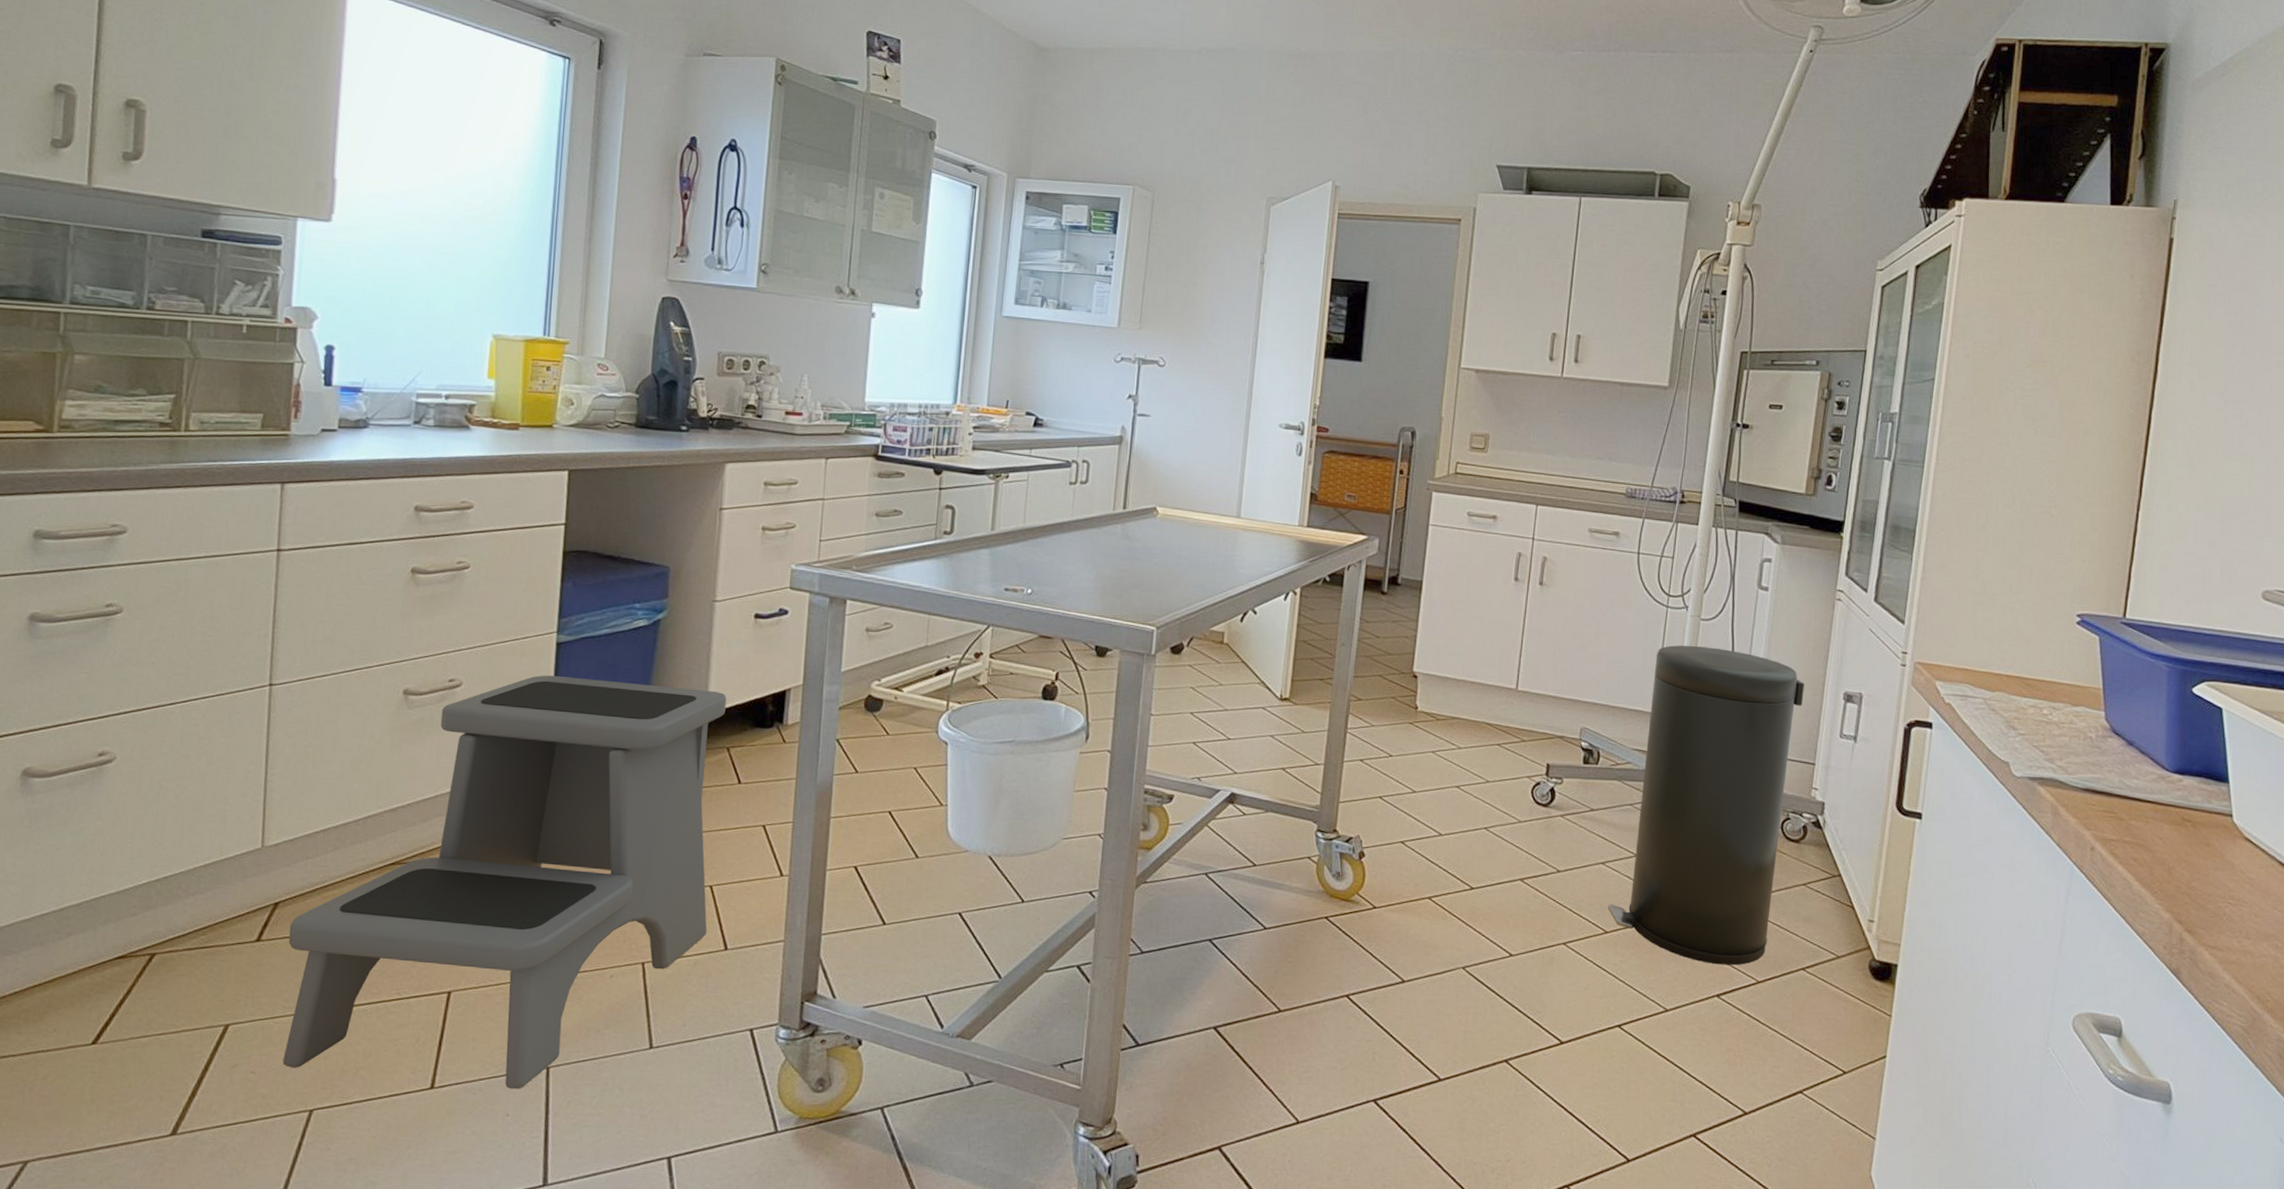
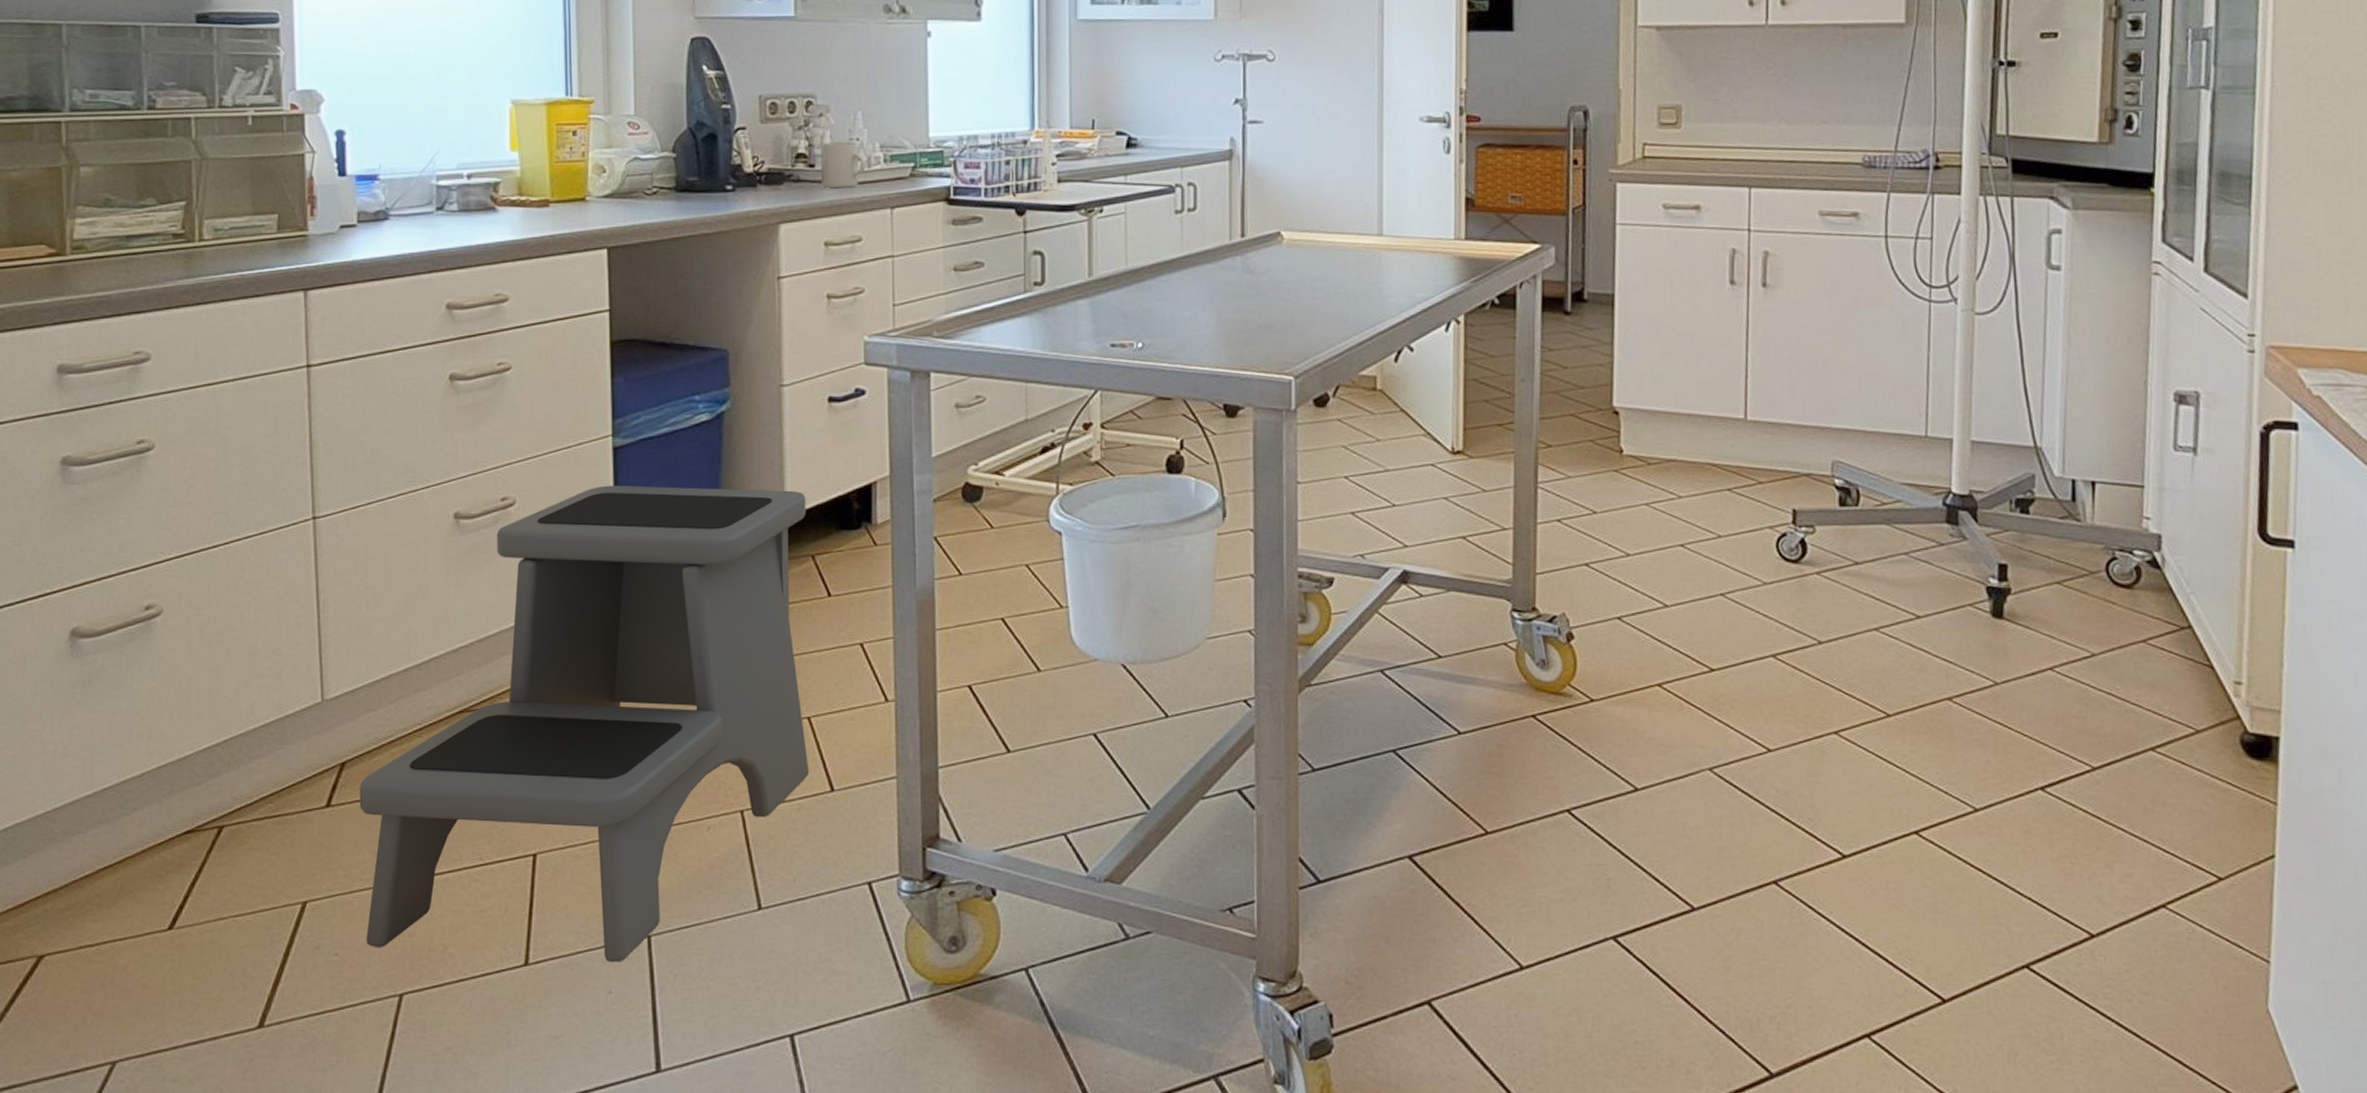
cup: none [766,397,808,438] -> present [820,141,867,189]
pedal bin: present [1607,645,1805,965] -> none [1887,347,2121,749]

